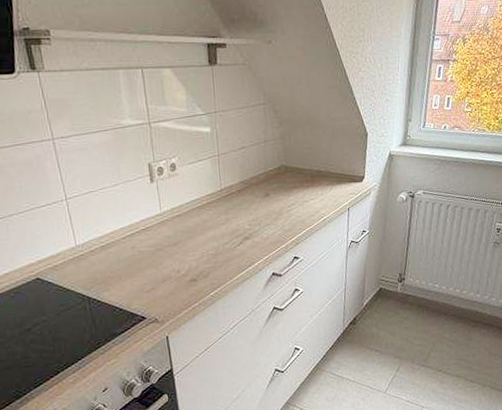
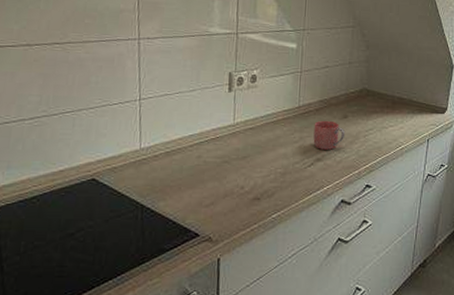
mug: none [238,200,269,229] -> present [313,120,346,150]

